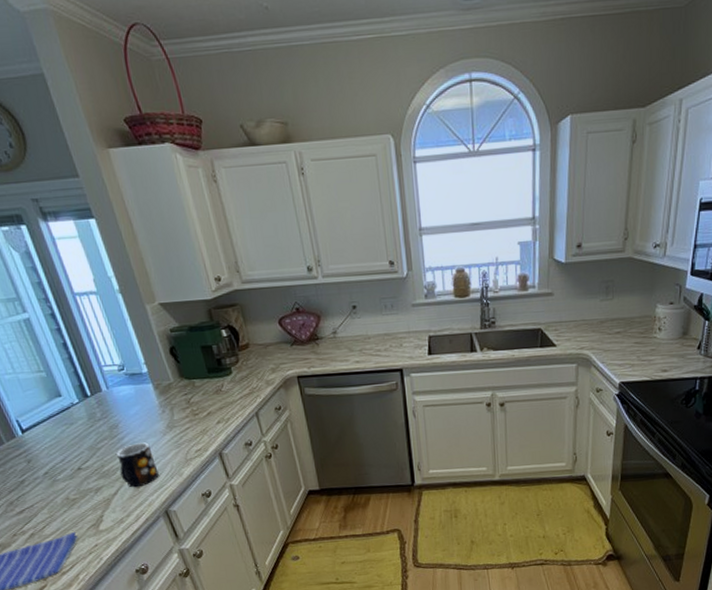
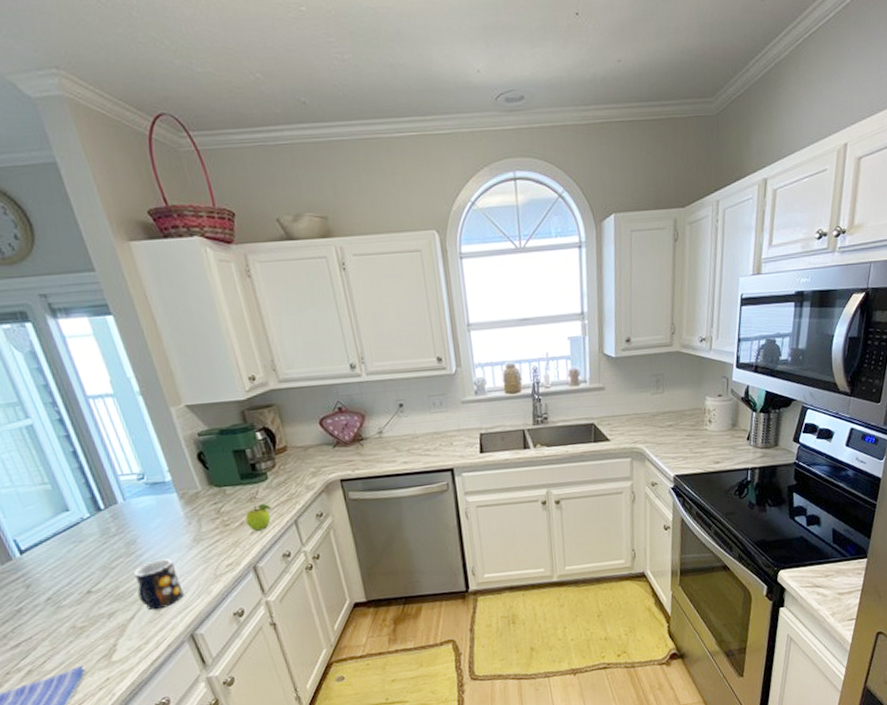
fruit: none [212,396,235,421] -> present [245,504,271,531]

